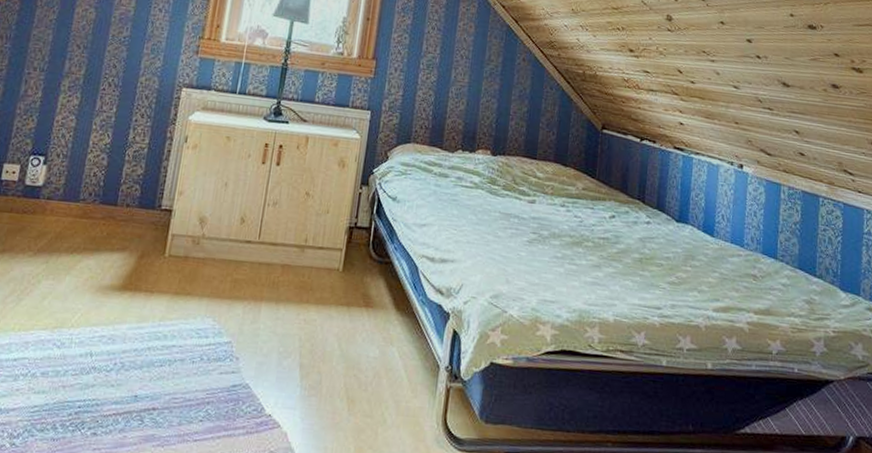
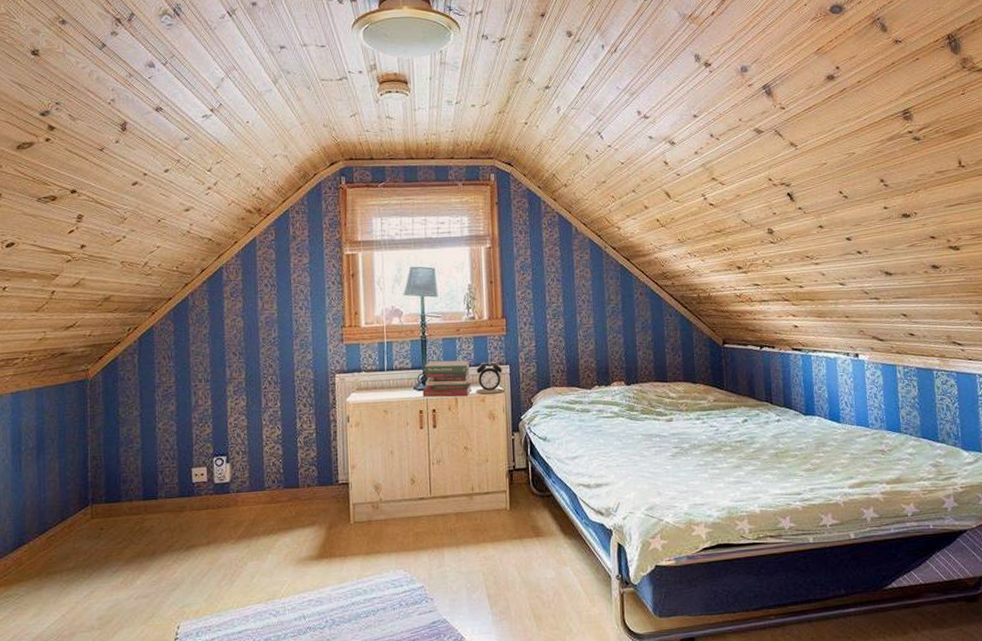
books: none [272,92,329,137] -> present [422,360,472,398]
alarm clock: none [329,103,363,141] -> present [476,361,505,396]

